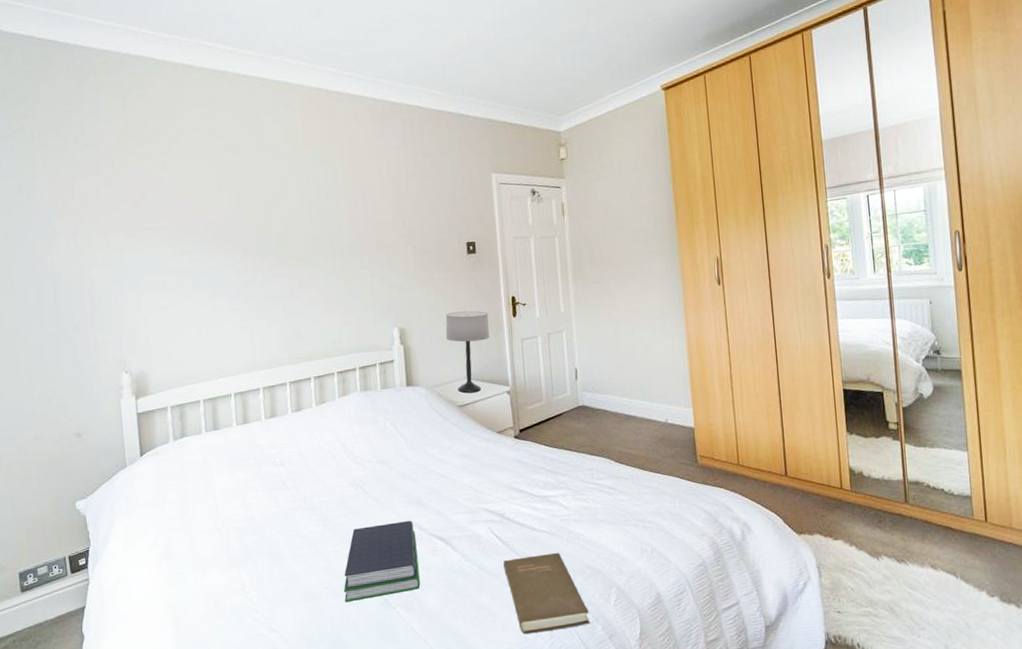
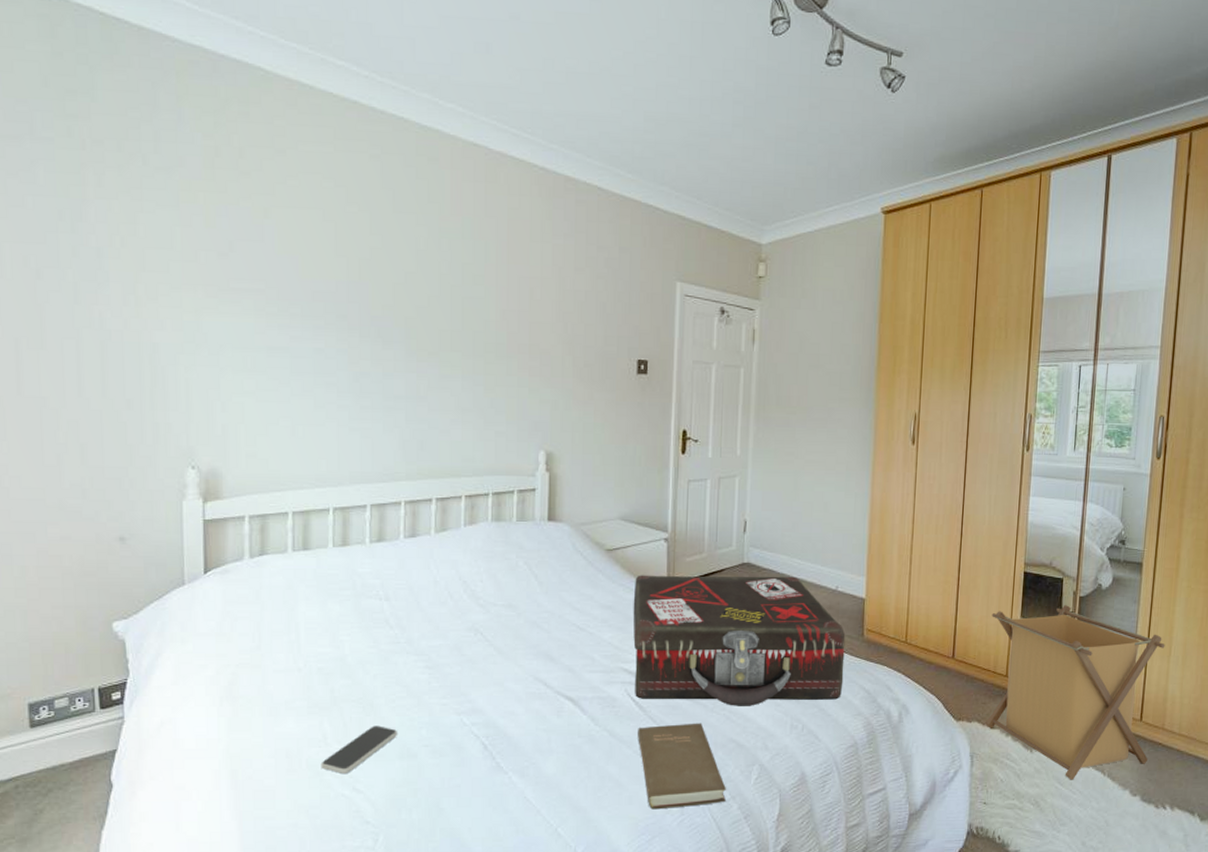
smartphone: none [242,573,301,616] -> present [320,726,397,773]
book: present [343,520,420,602] -> none [447,675,540,763]
table lamp: present [445,311,490,394] -> none [601,440,654,537]
suitcase: none [485,414,685,536] -> present [633,575,846,706]
laundry basket: none [817,416,1000,585] -> present [986,605,1165,780]

